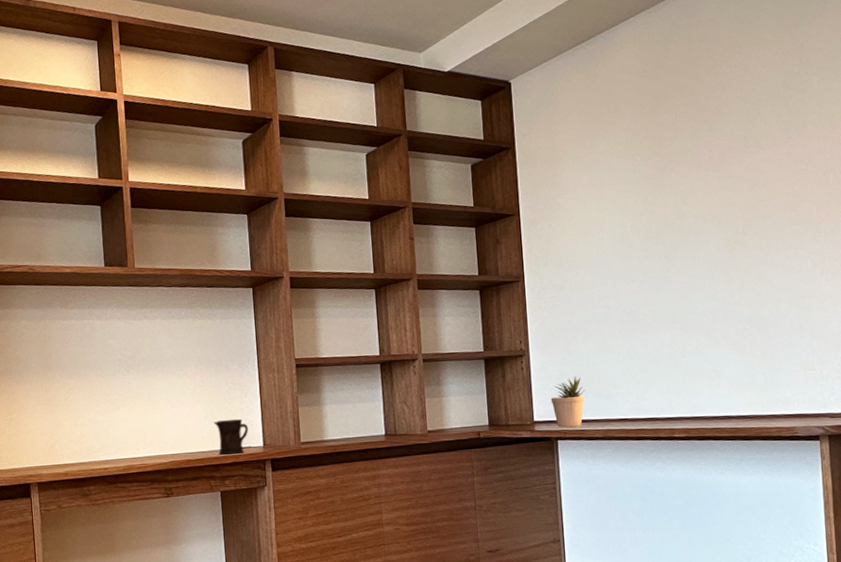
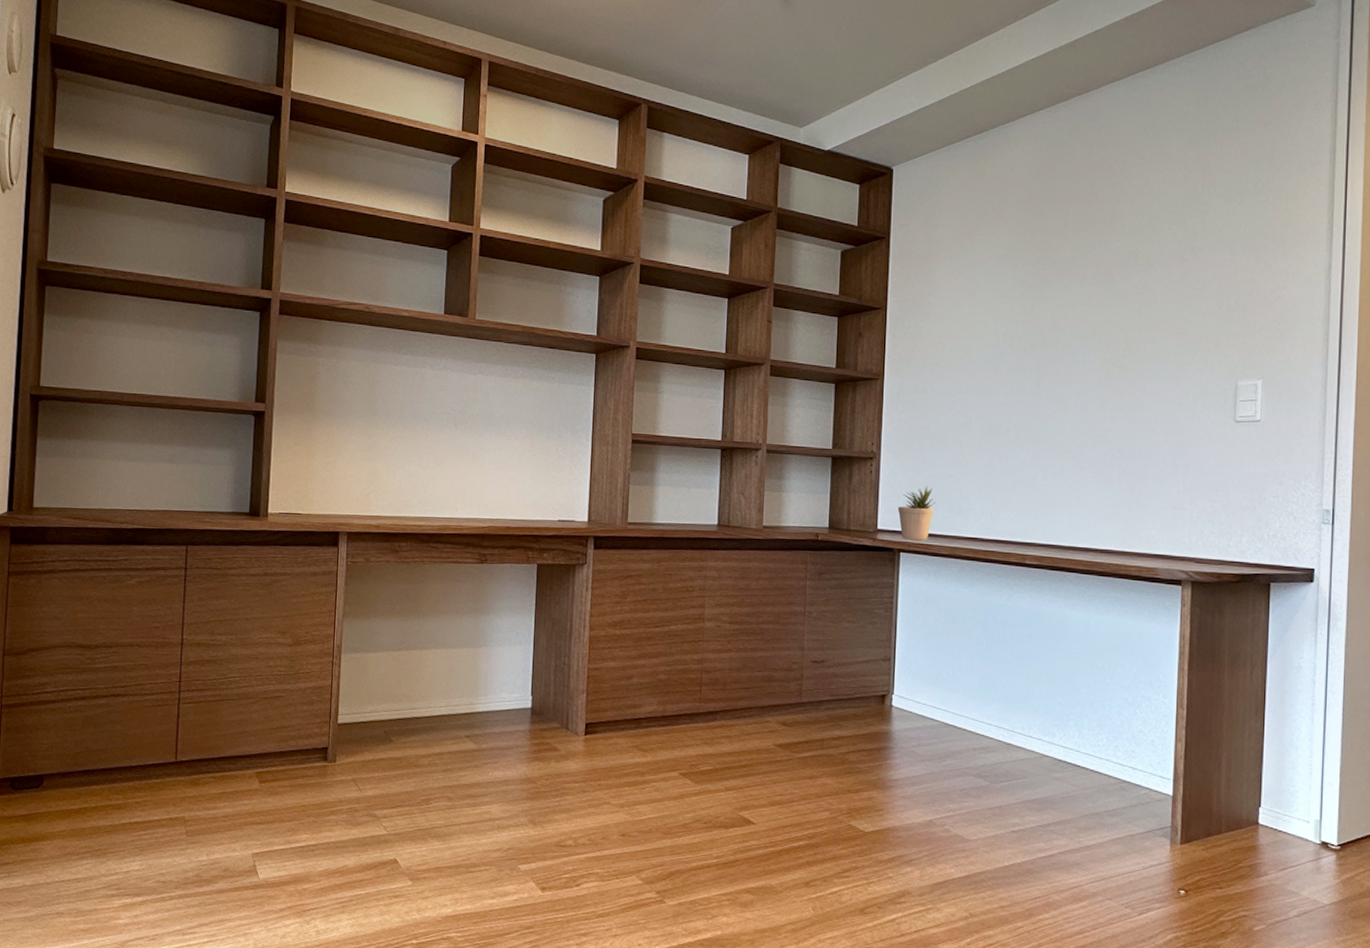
mug: present [213,419,249,456] -> none [538,489,575,528]

